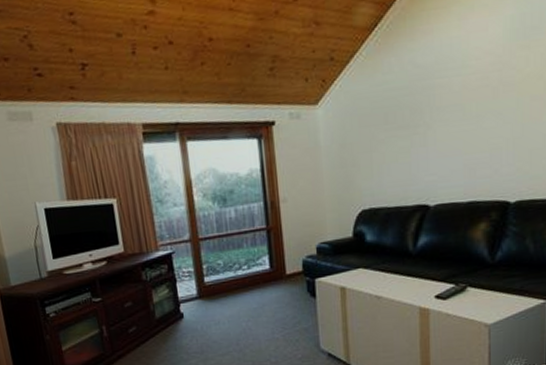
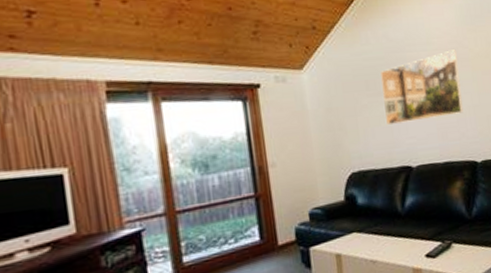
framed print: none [403,72,499,160] -> present [380,49,463,124]

